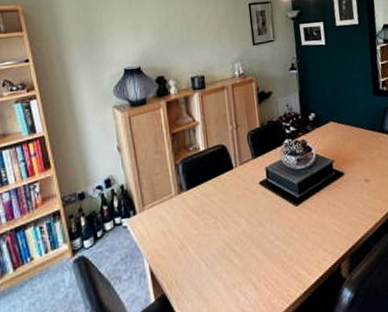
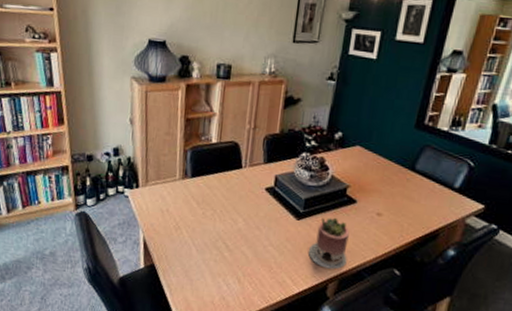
succulent planter: none [313,194,352,248] -> present [308,217,349,270]

